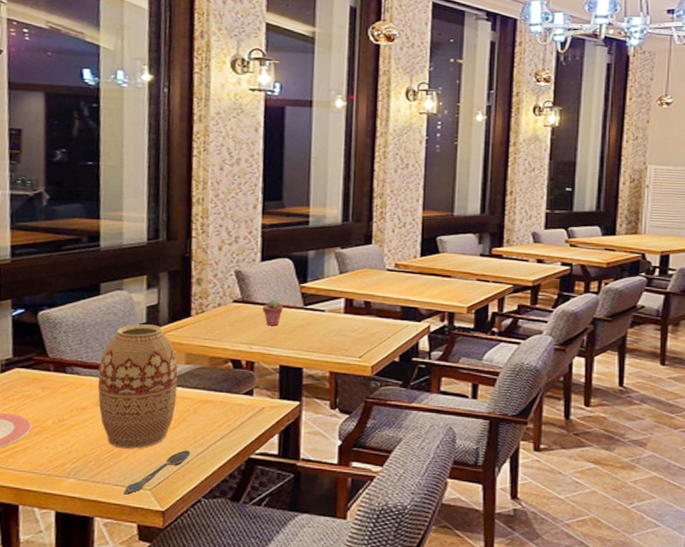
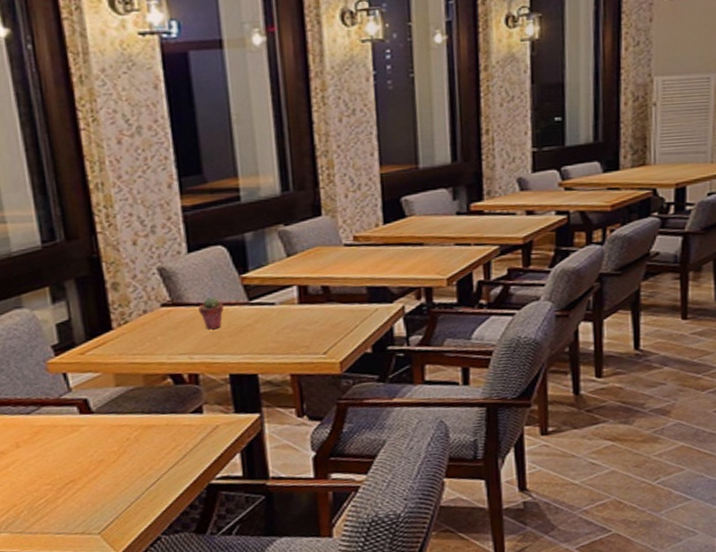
vase: present [97,324,178,449] -> none [11,345,113,493]
spoon: present [123,450,190,495] -> none [68,485,139,543]

